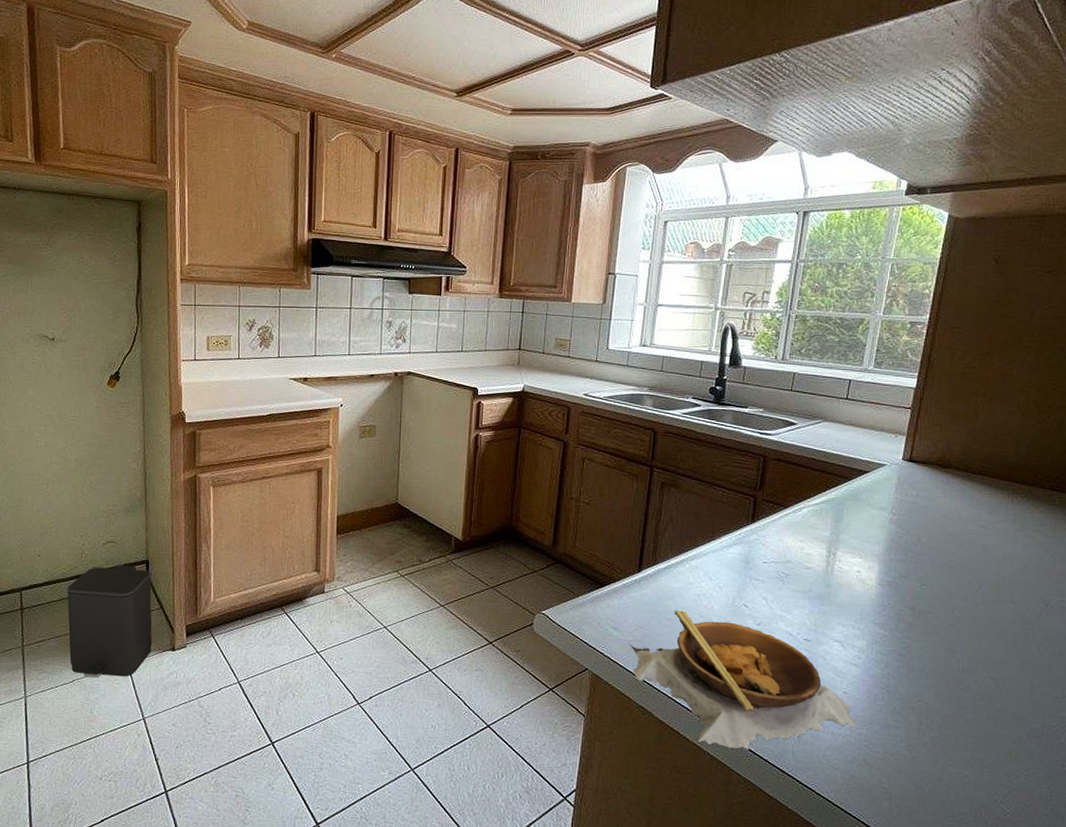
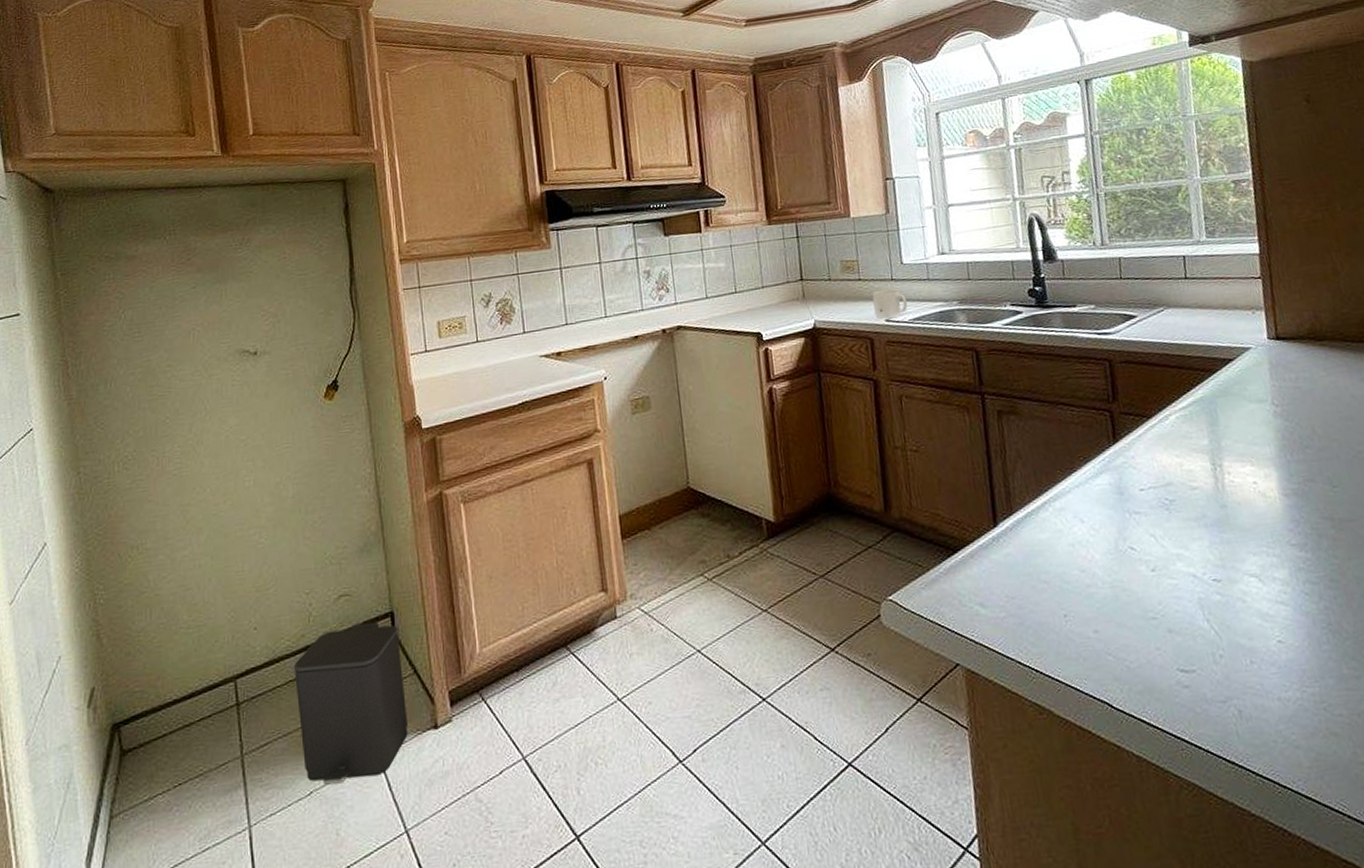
mug: none [576,369,606,394] -> present [871,289,908,320]
soup bowl: present [629,610,857,750] -> none [1002,567,1307,742]

